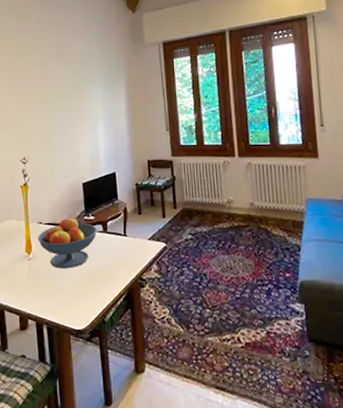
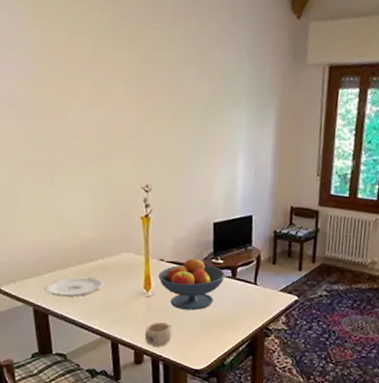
mug: none [28,284,53,310] -> present [144,322,172,347]

